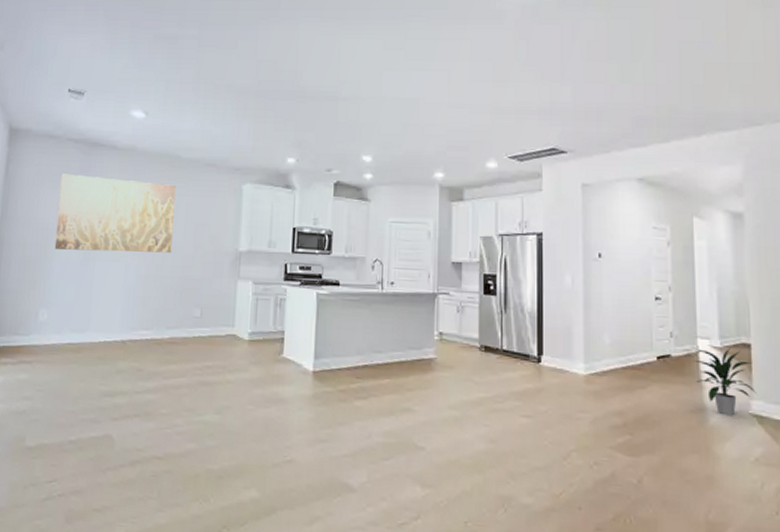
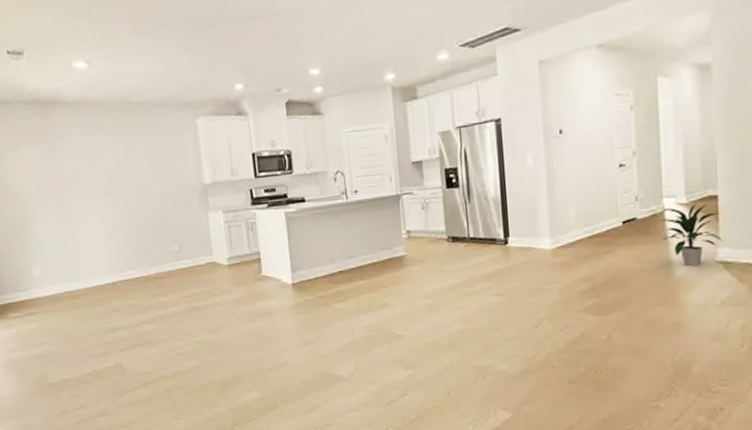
wall art: present [54,173,176,253] -> none [21,130,142,211]

